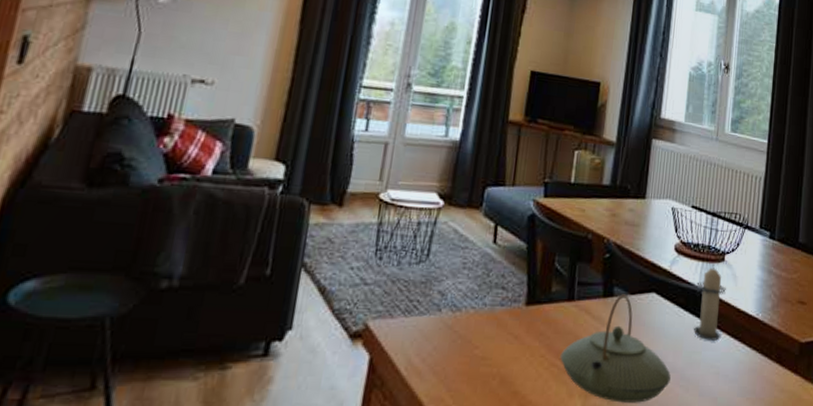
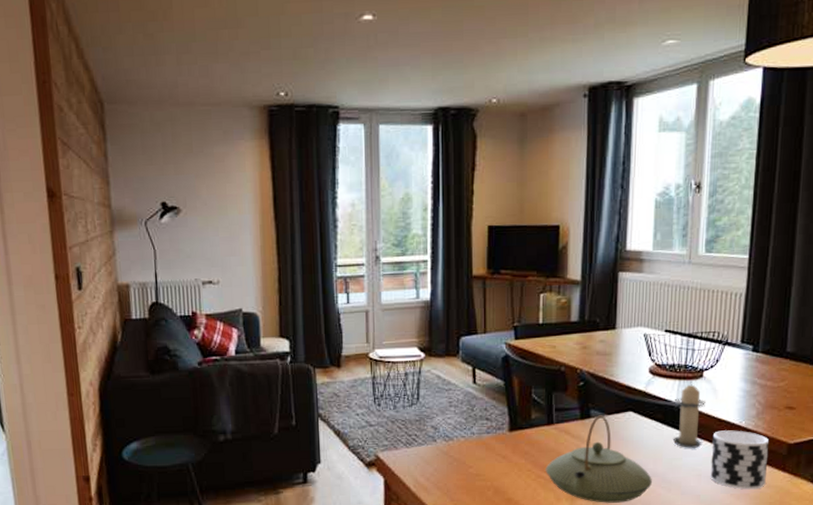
cup: none [727,322,784,394] -> present [710,430,770,490]

